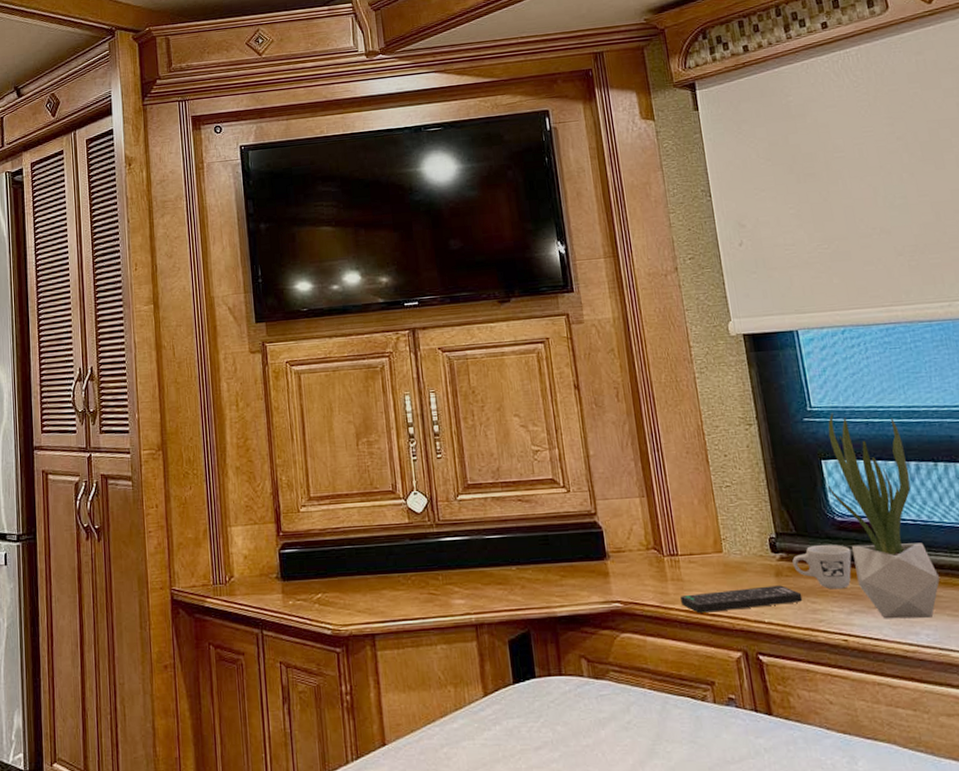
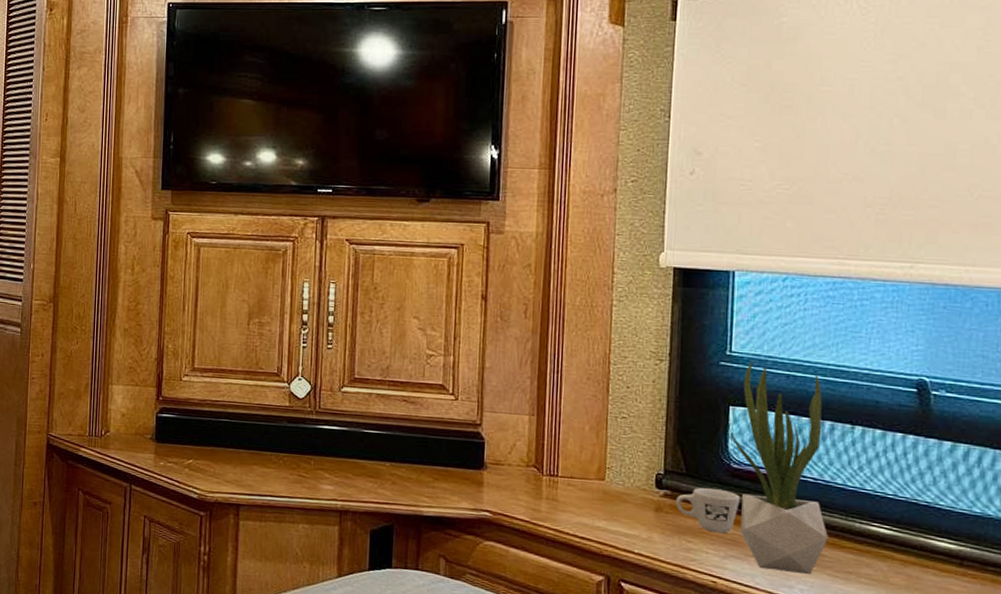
remote control: present [680,585,803,613] -> none [552,515,679,540]

